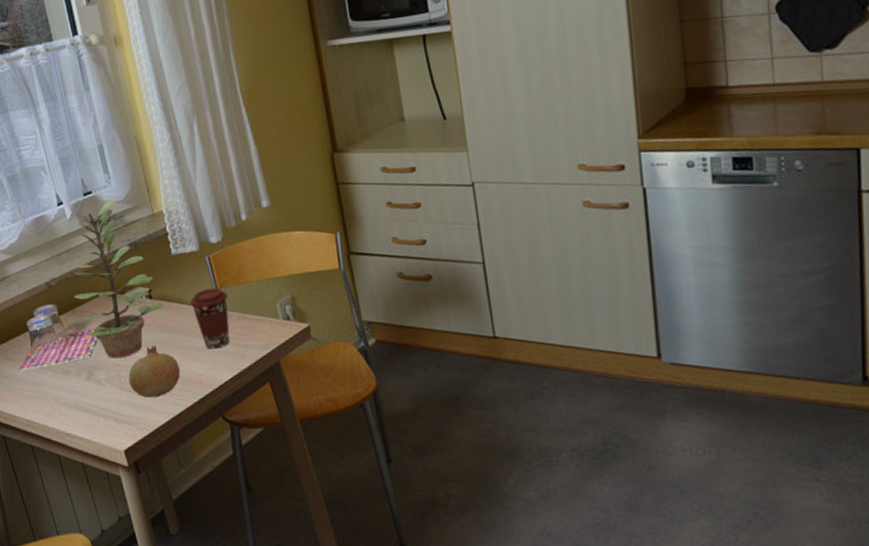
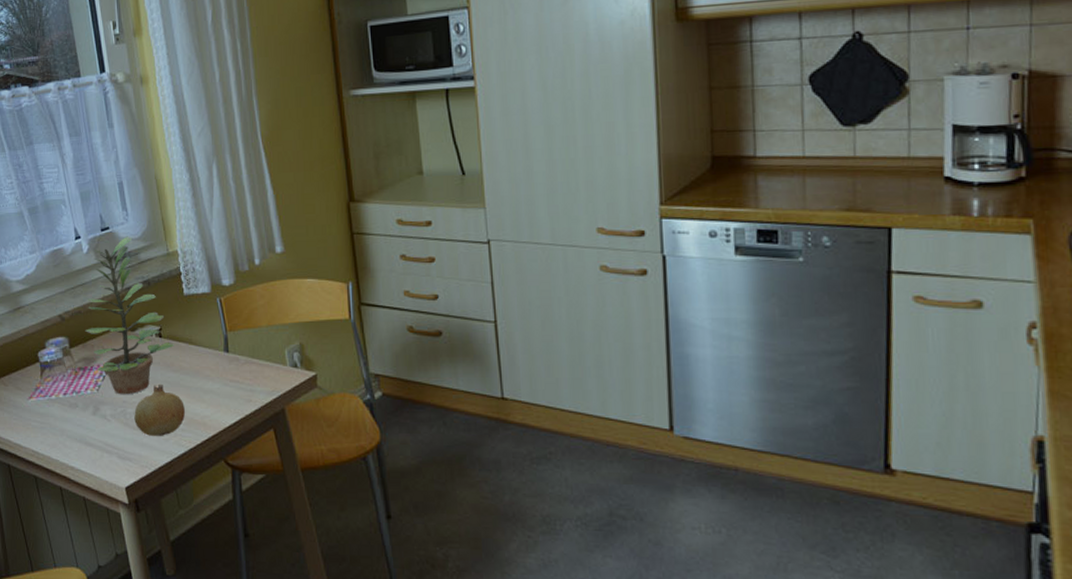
coffee cup: present [190,288,230,349] -> none [198,330,237,392]

